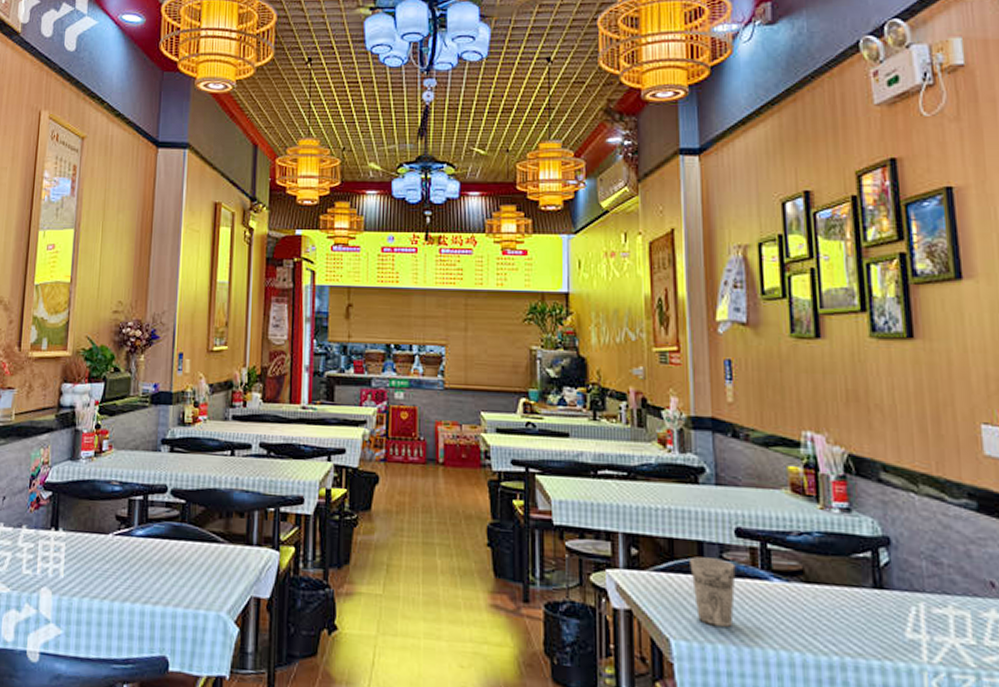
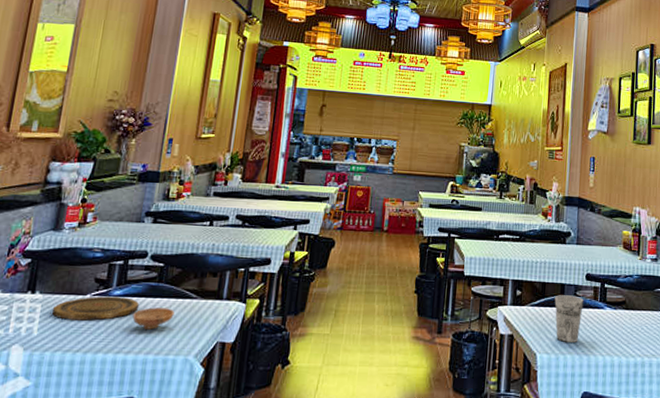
plate: none [76,535,164,565] -> present [51,296,140,321]
bowl: none [157,551,201,578] -> present [132,307,175,330]

